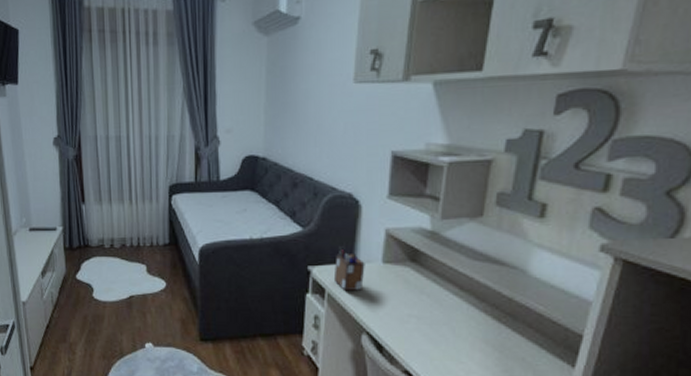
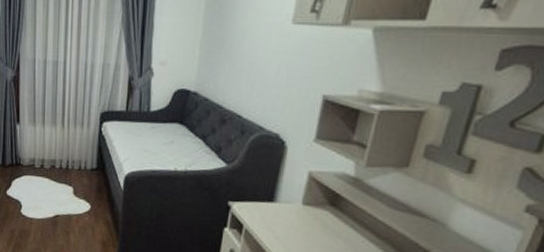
desk organizer: present [333,245,365,292] -> none [252,184,285,230]

